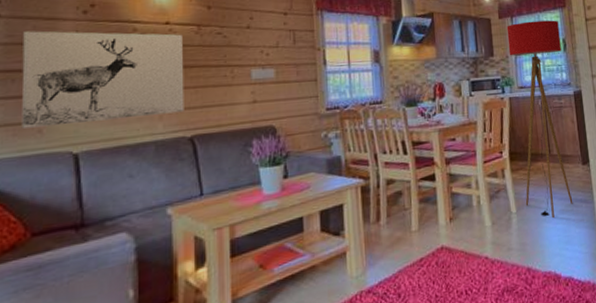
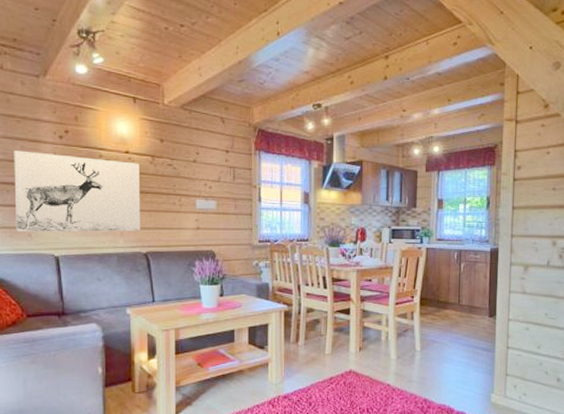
floor lamp: present [506,20,573,219] -> none [430,176,485,361]

